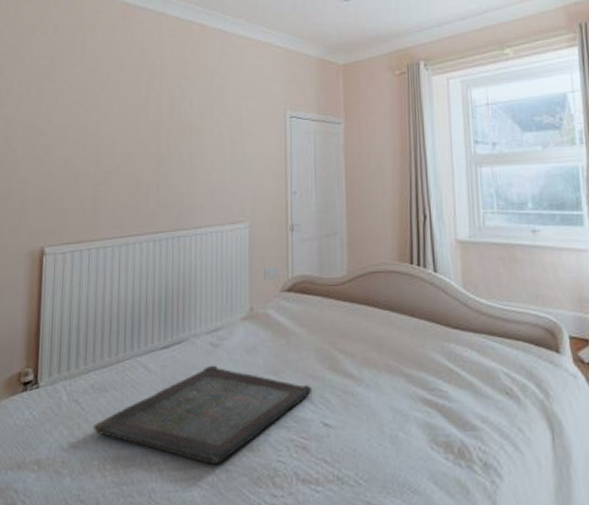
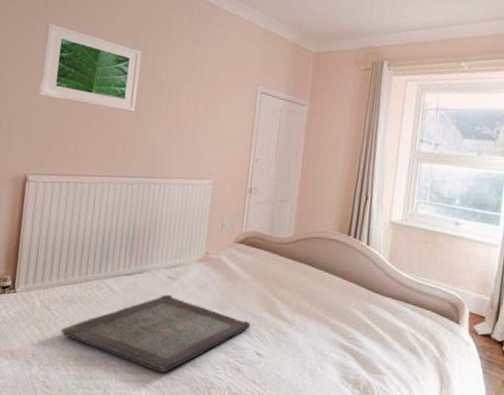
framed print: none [51,79,157,160] -> present [39,23,142,112]

